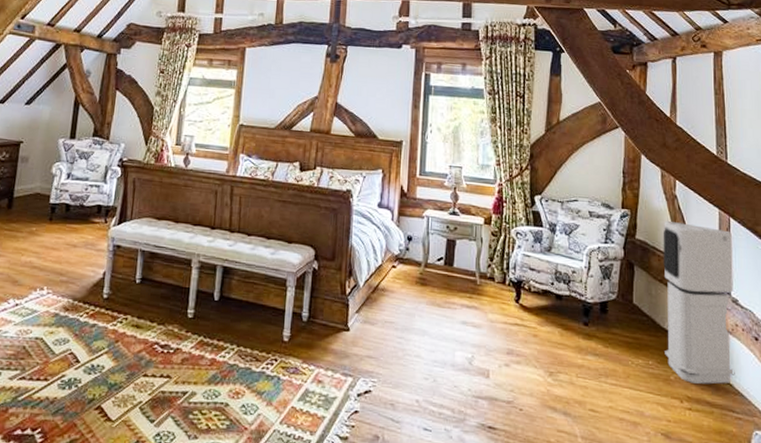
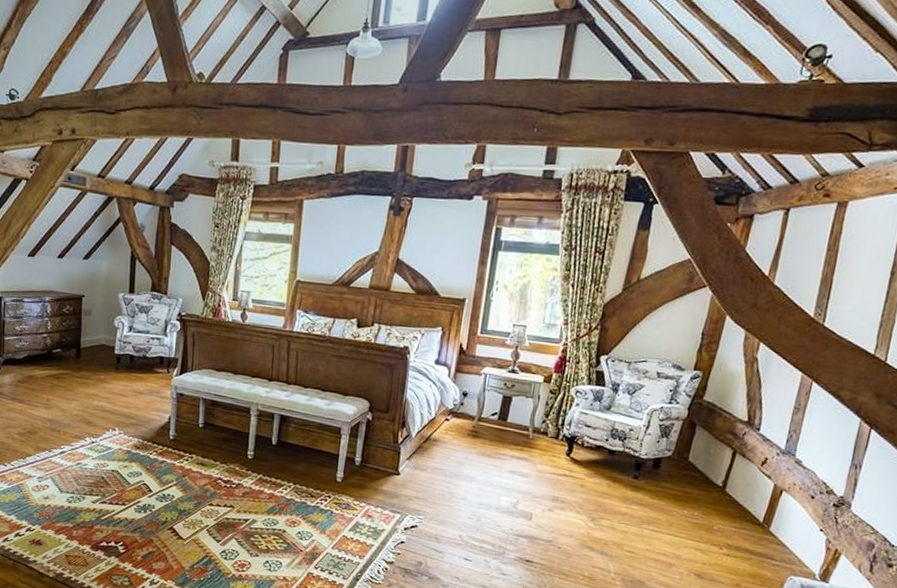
air purifier: present [663,221,735,384] -> none [712,384,811,536]

